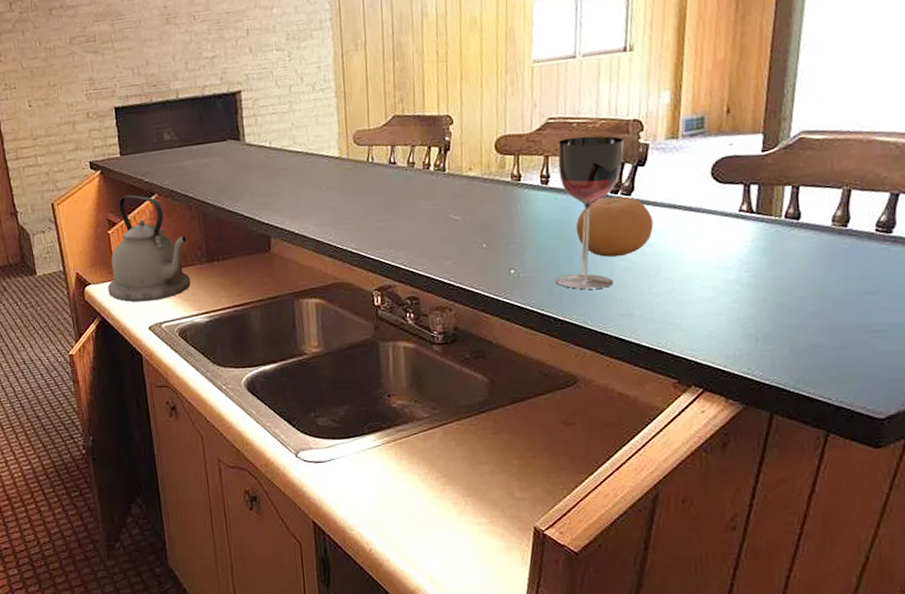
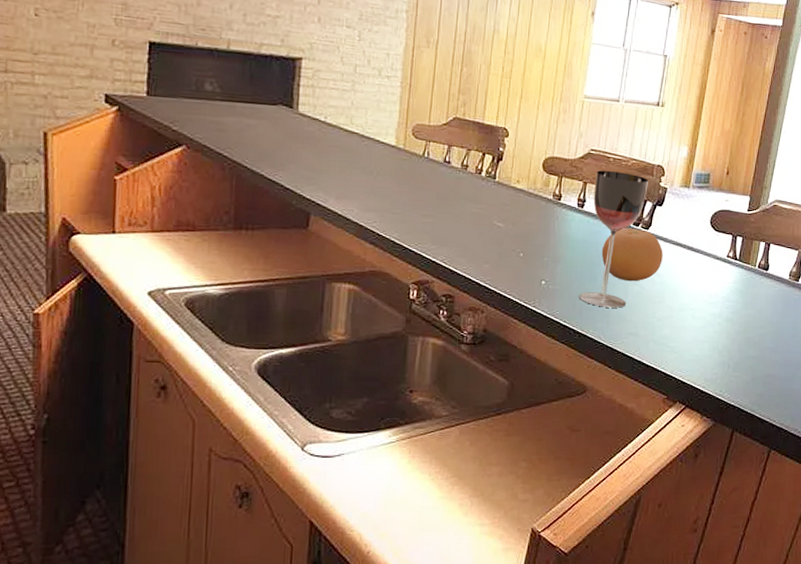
kettle: present [108,194,190,302] -> none [102,140,213,263]

